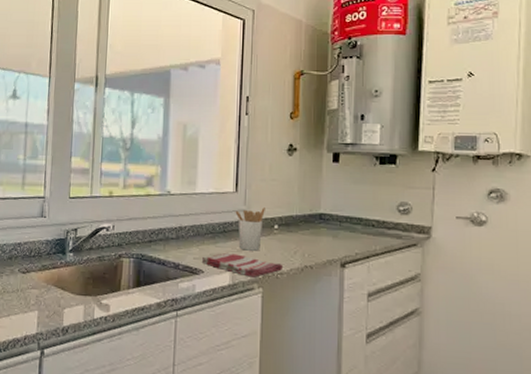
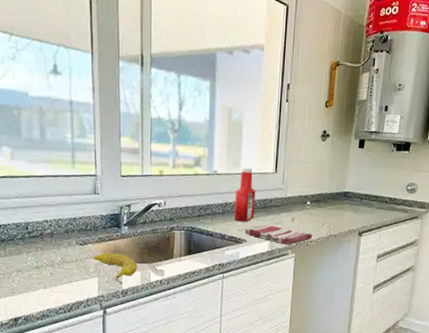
fruit: none [35,282,81,320] -> present [94,253,138,284]
ketchup bottle: none [190,186,213,249] -> present [234,167,255,222]
utensil holder: present [235,208,265,251] -> none [274,186,300,223]

